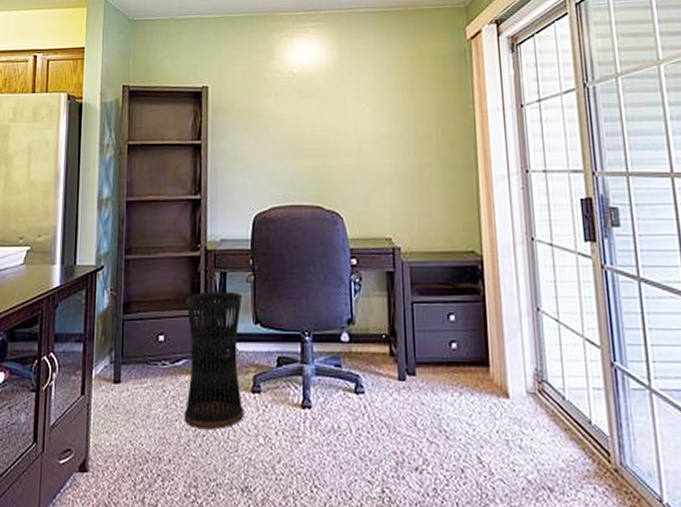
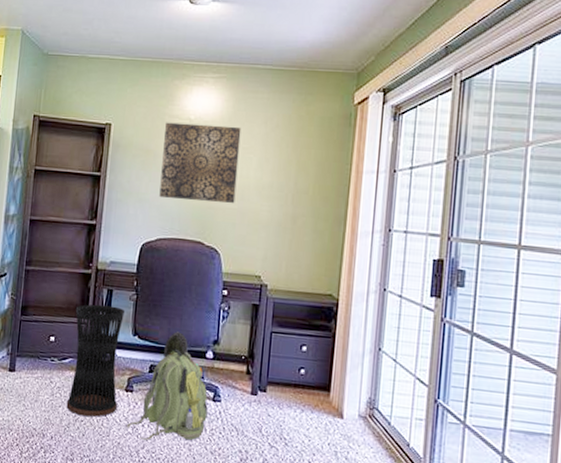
backpack: none [258,314,351,451] -> present [127,331,208,441]
wall art: none [267,75,352,161] -> present [159,122,242,203]

